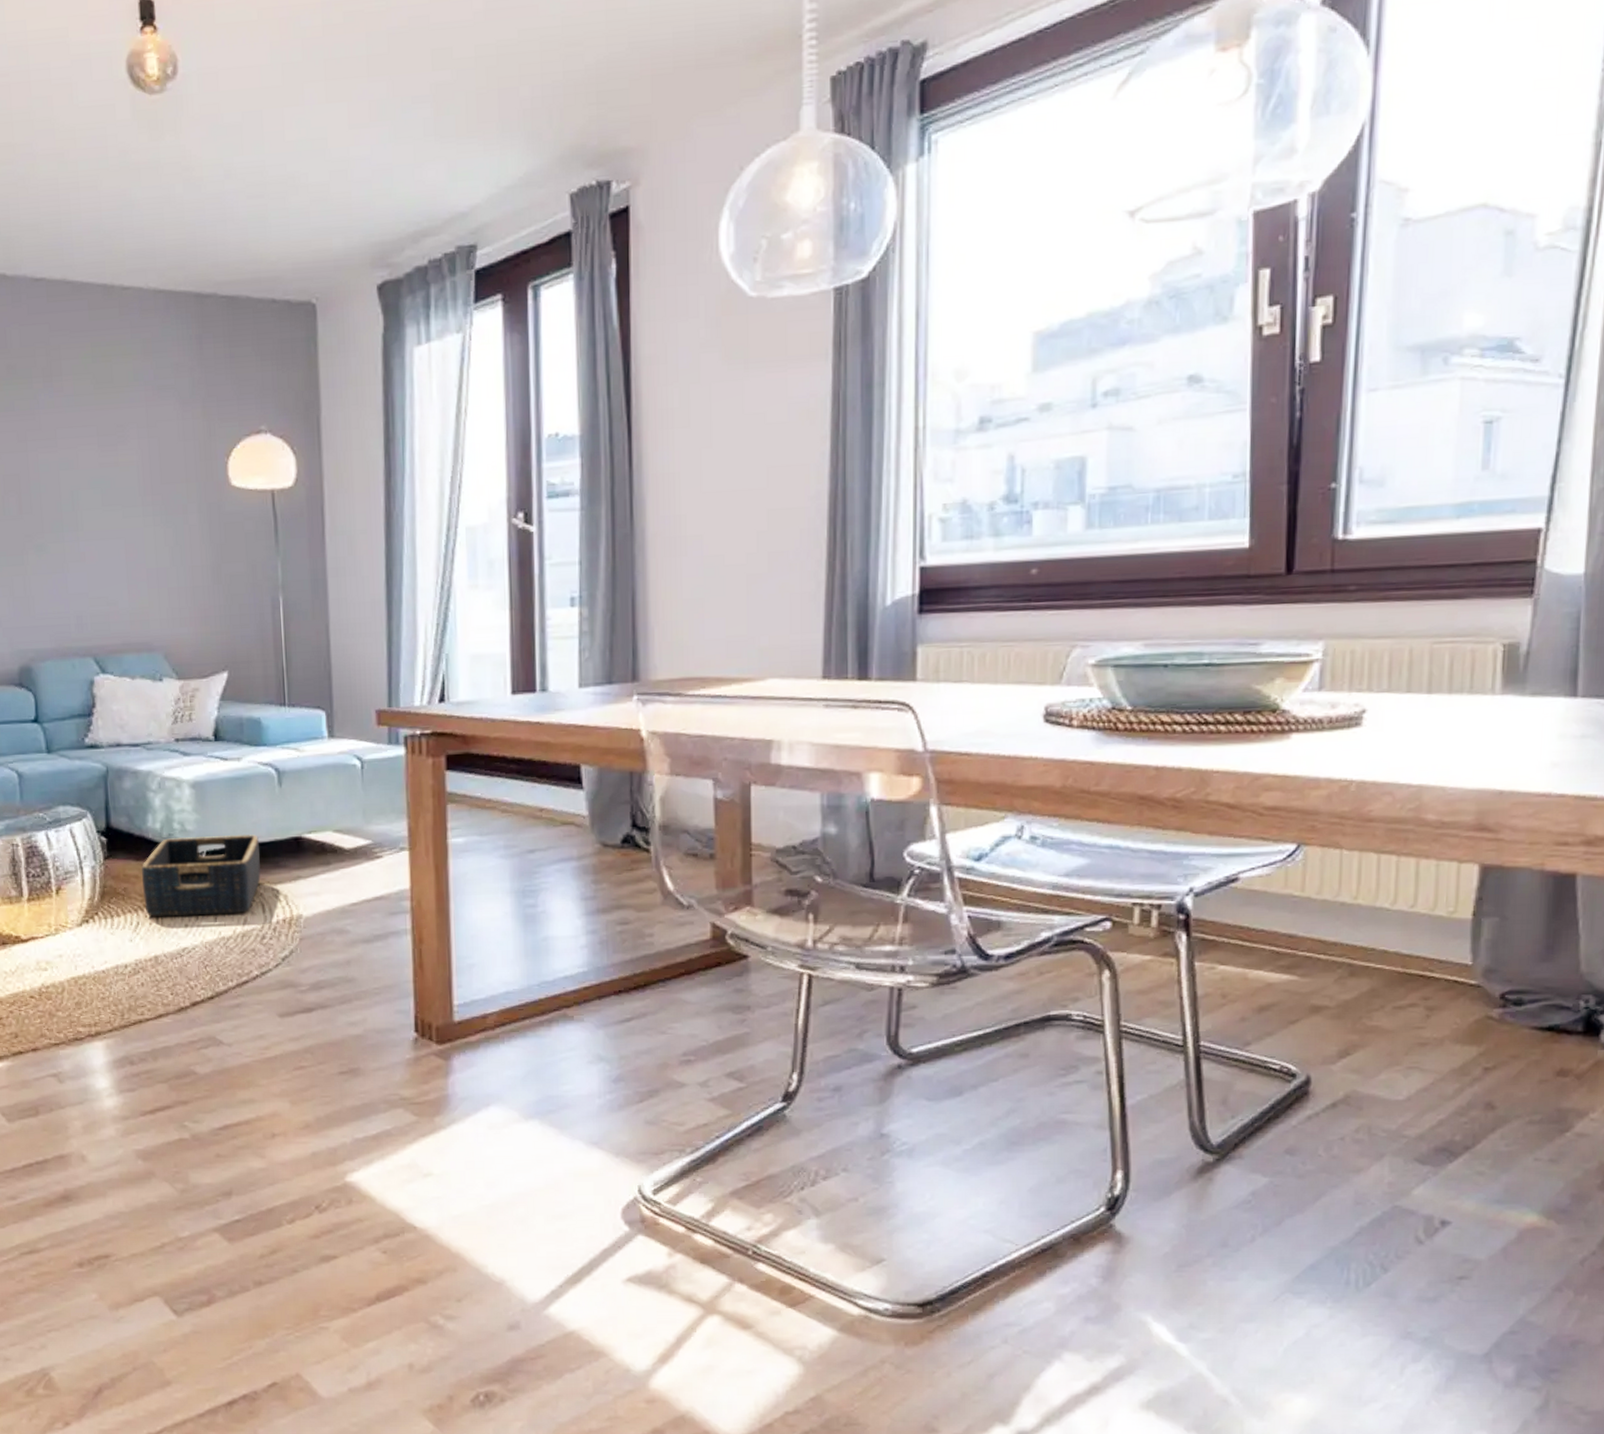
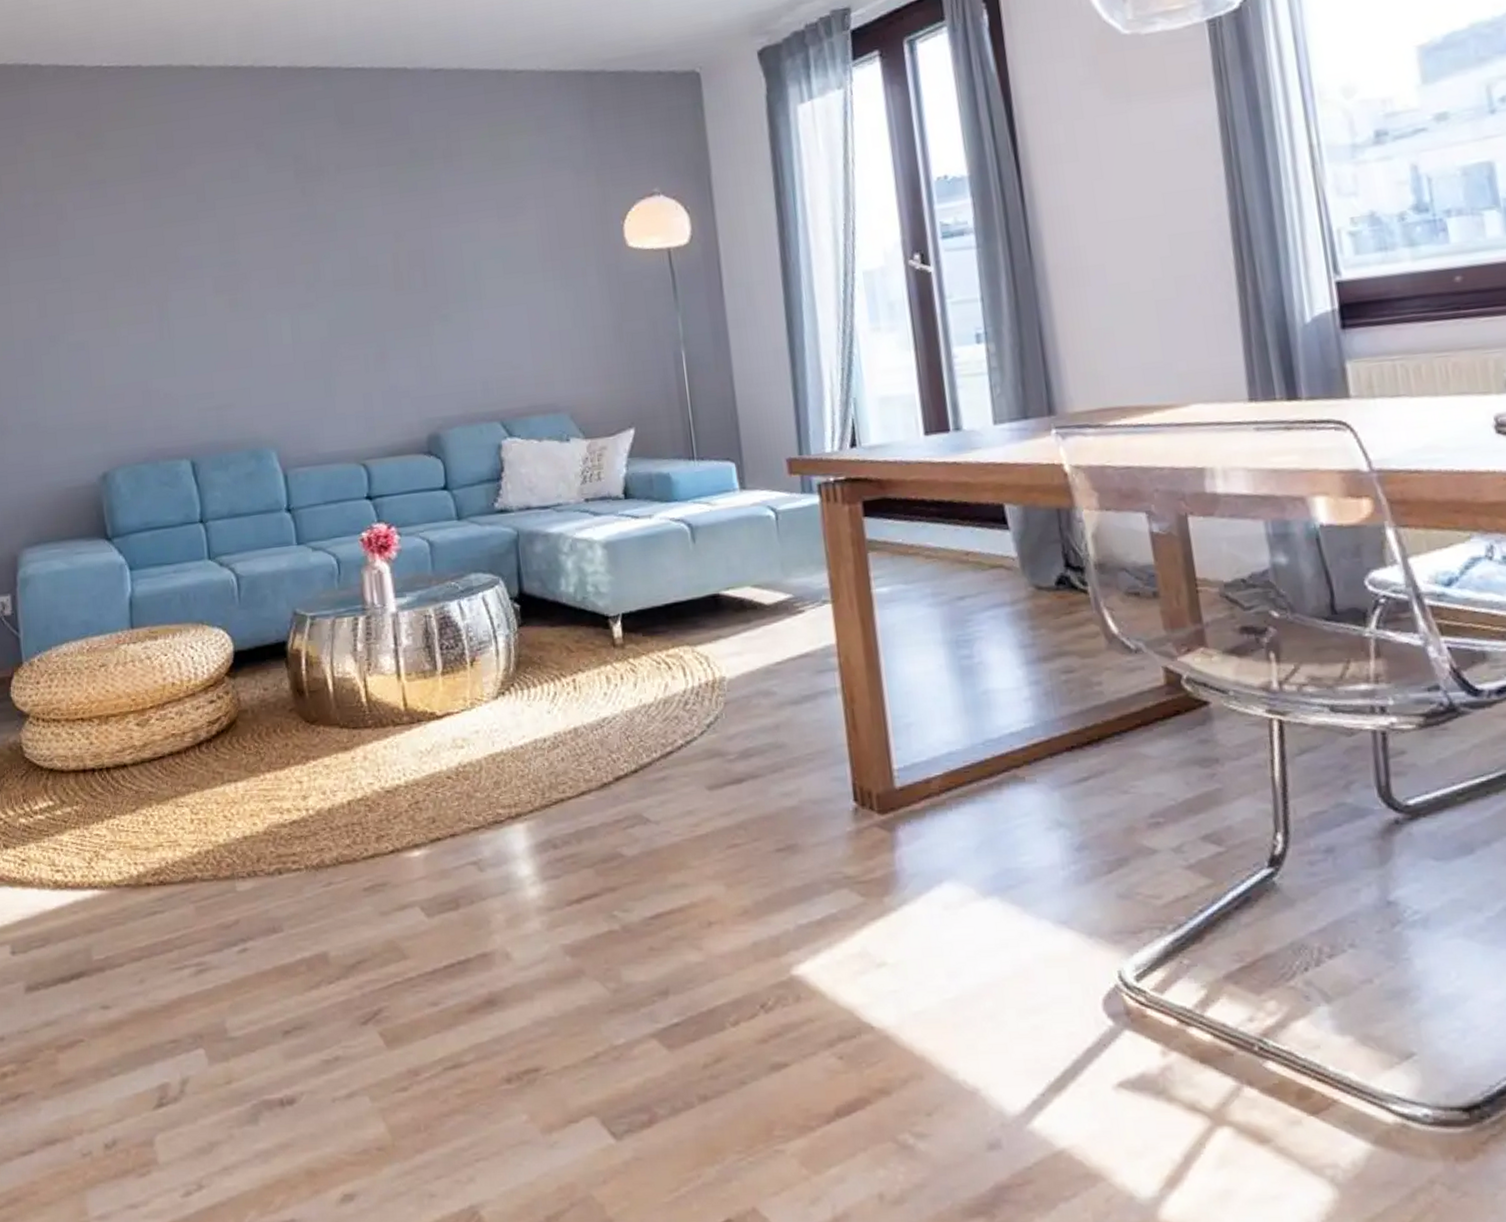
basket: present [142,834,261,916] -> none [557,593,680,685]

